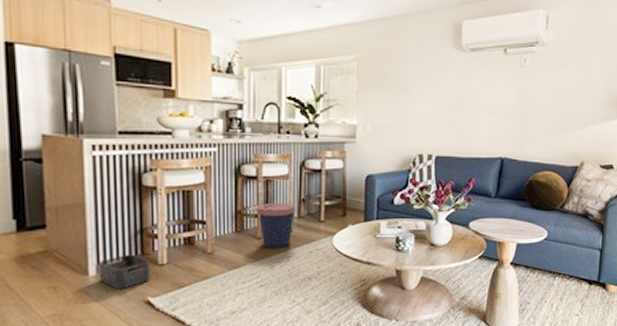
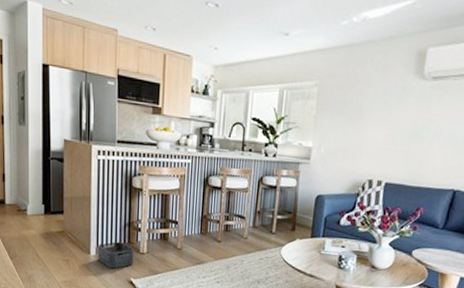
coffee cup: present [257,202,296,248] -> none [219,211,252,252]

